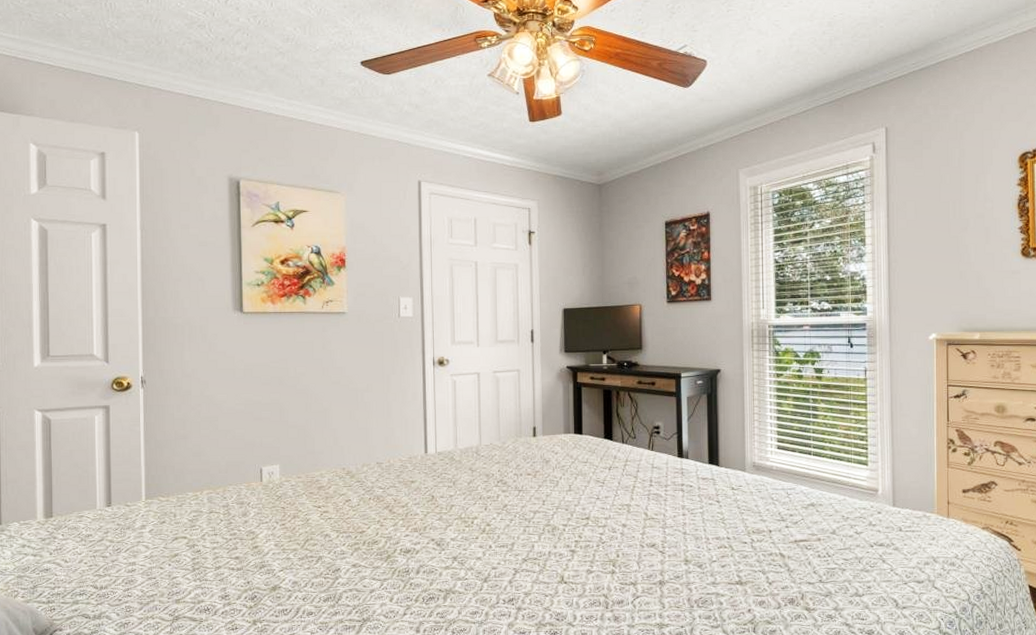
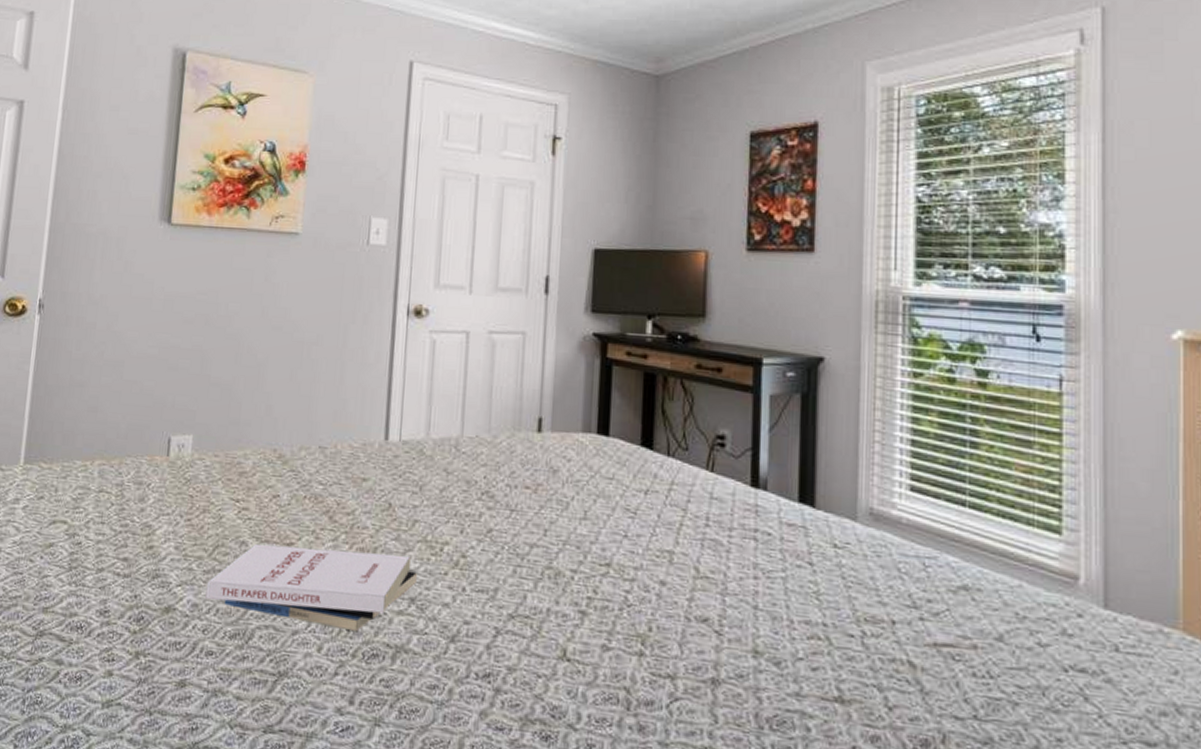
books: none [302,529,456,585] -> present [205,543,417,632]

